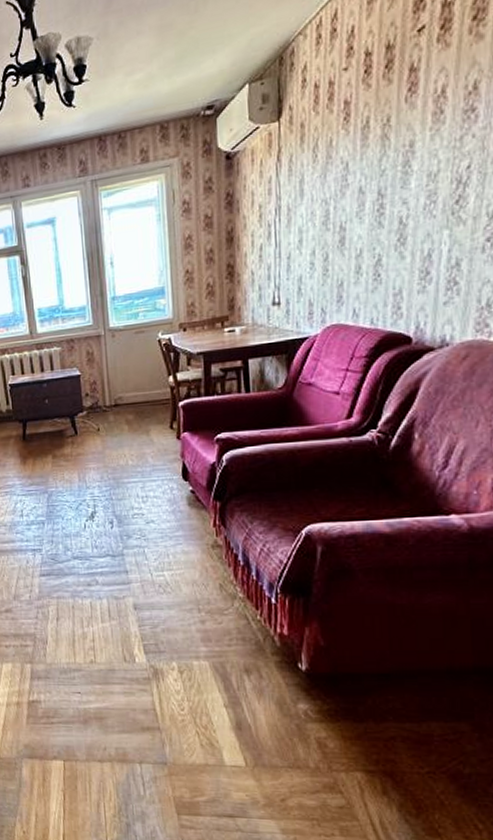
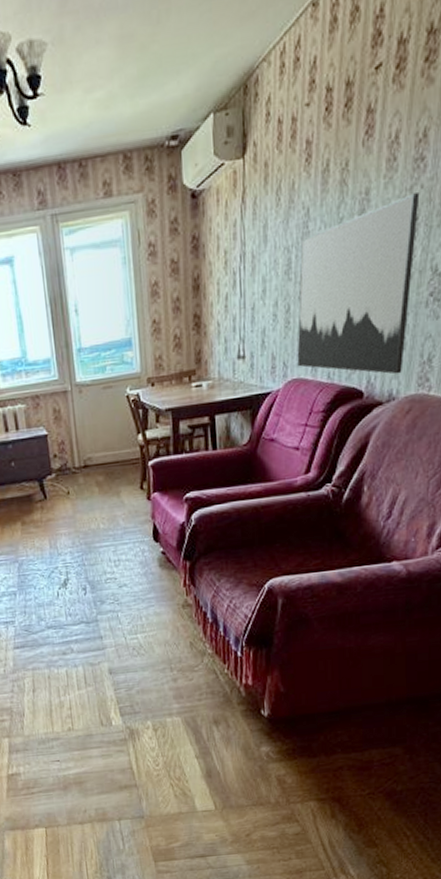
wall art: none [336,142,471,320] -> present [297,193,420,375]

